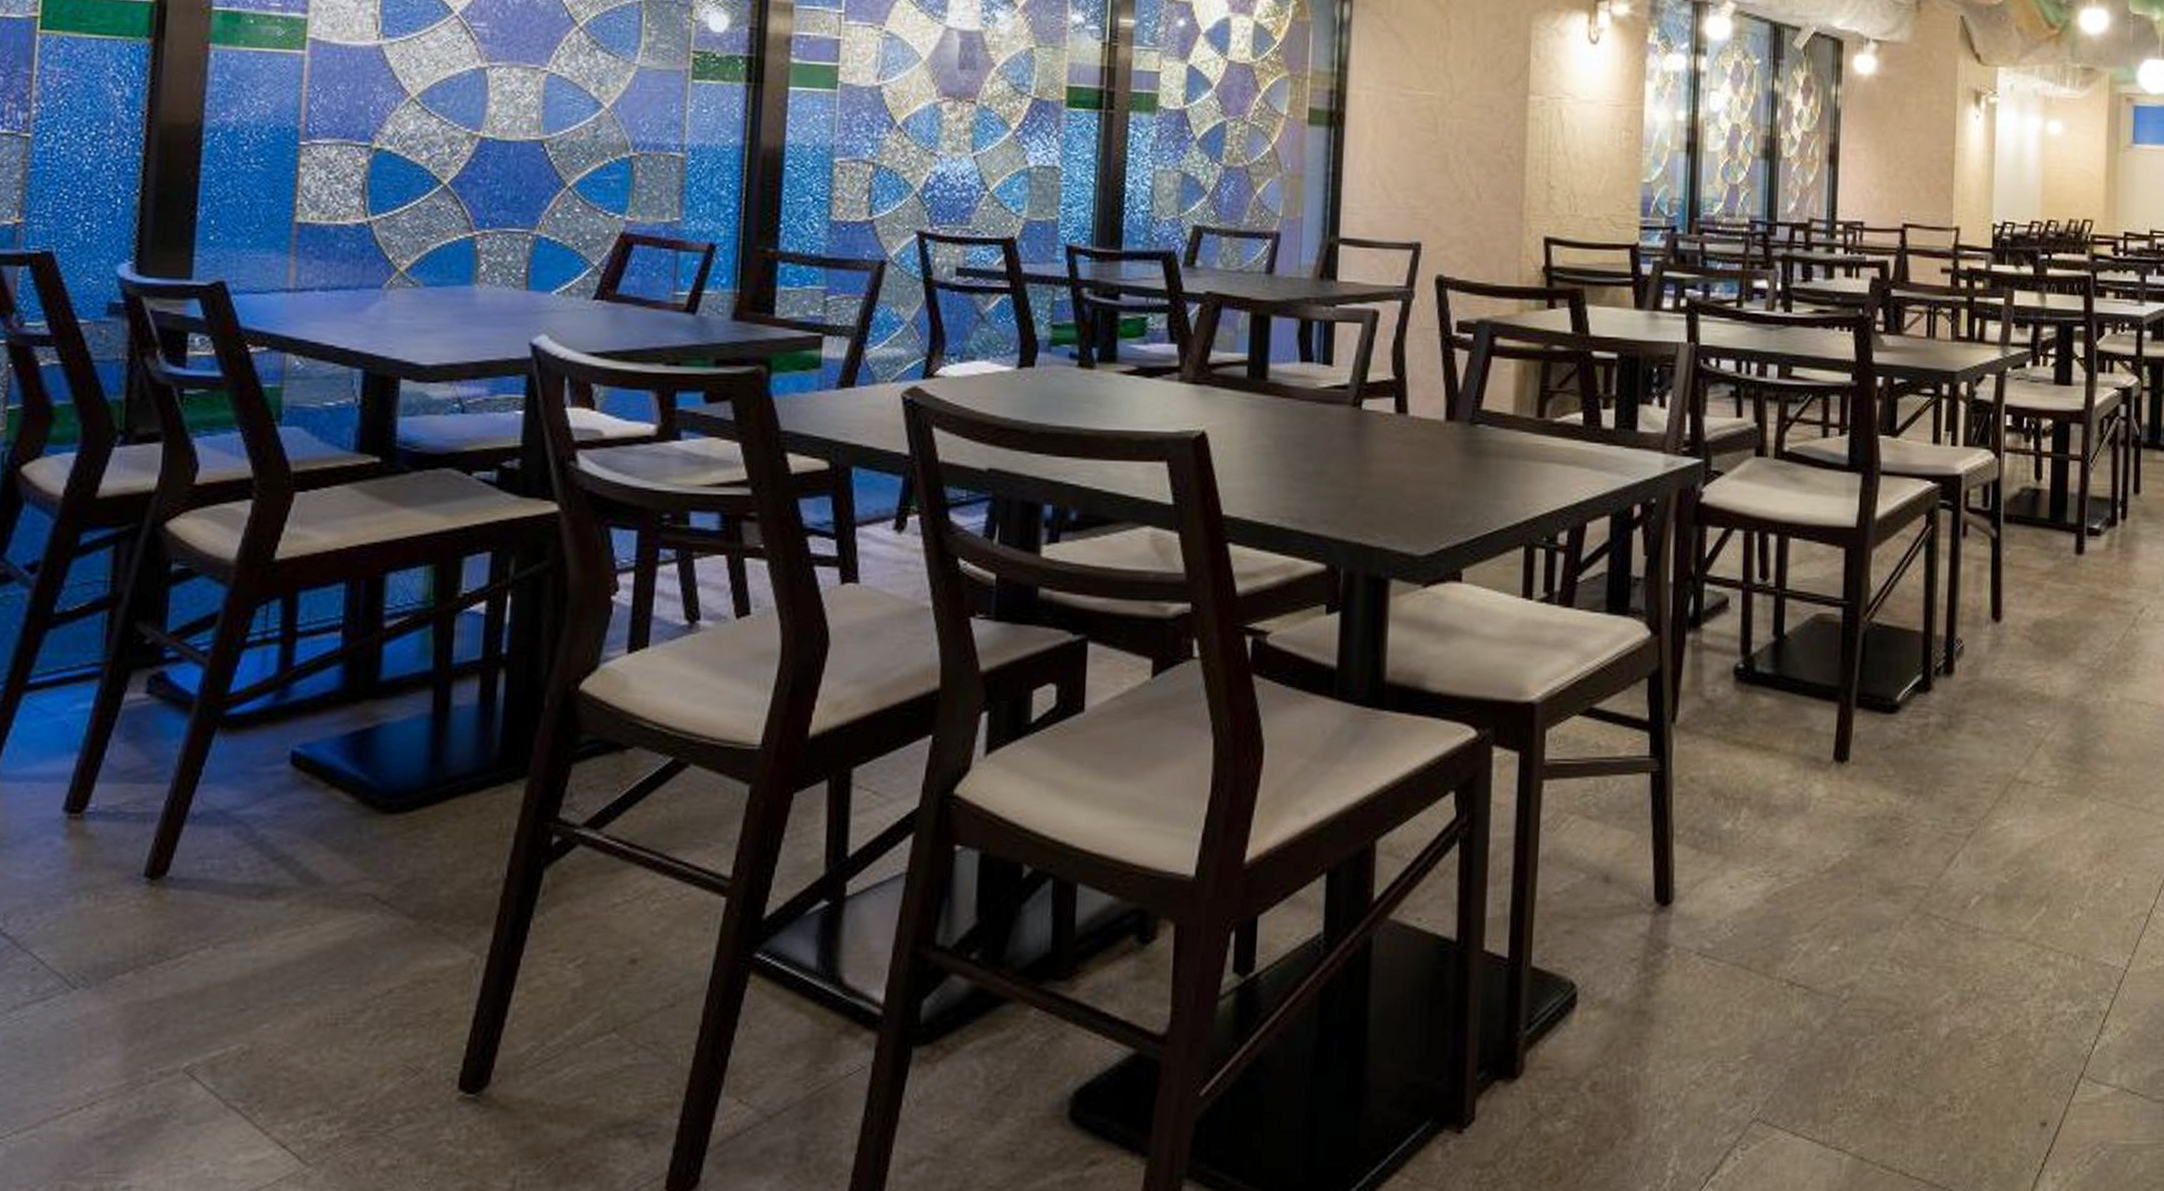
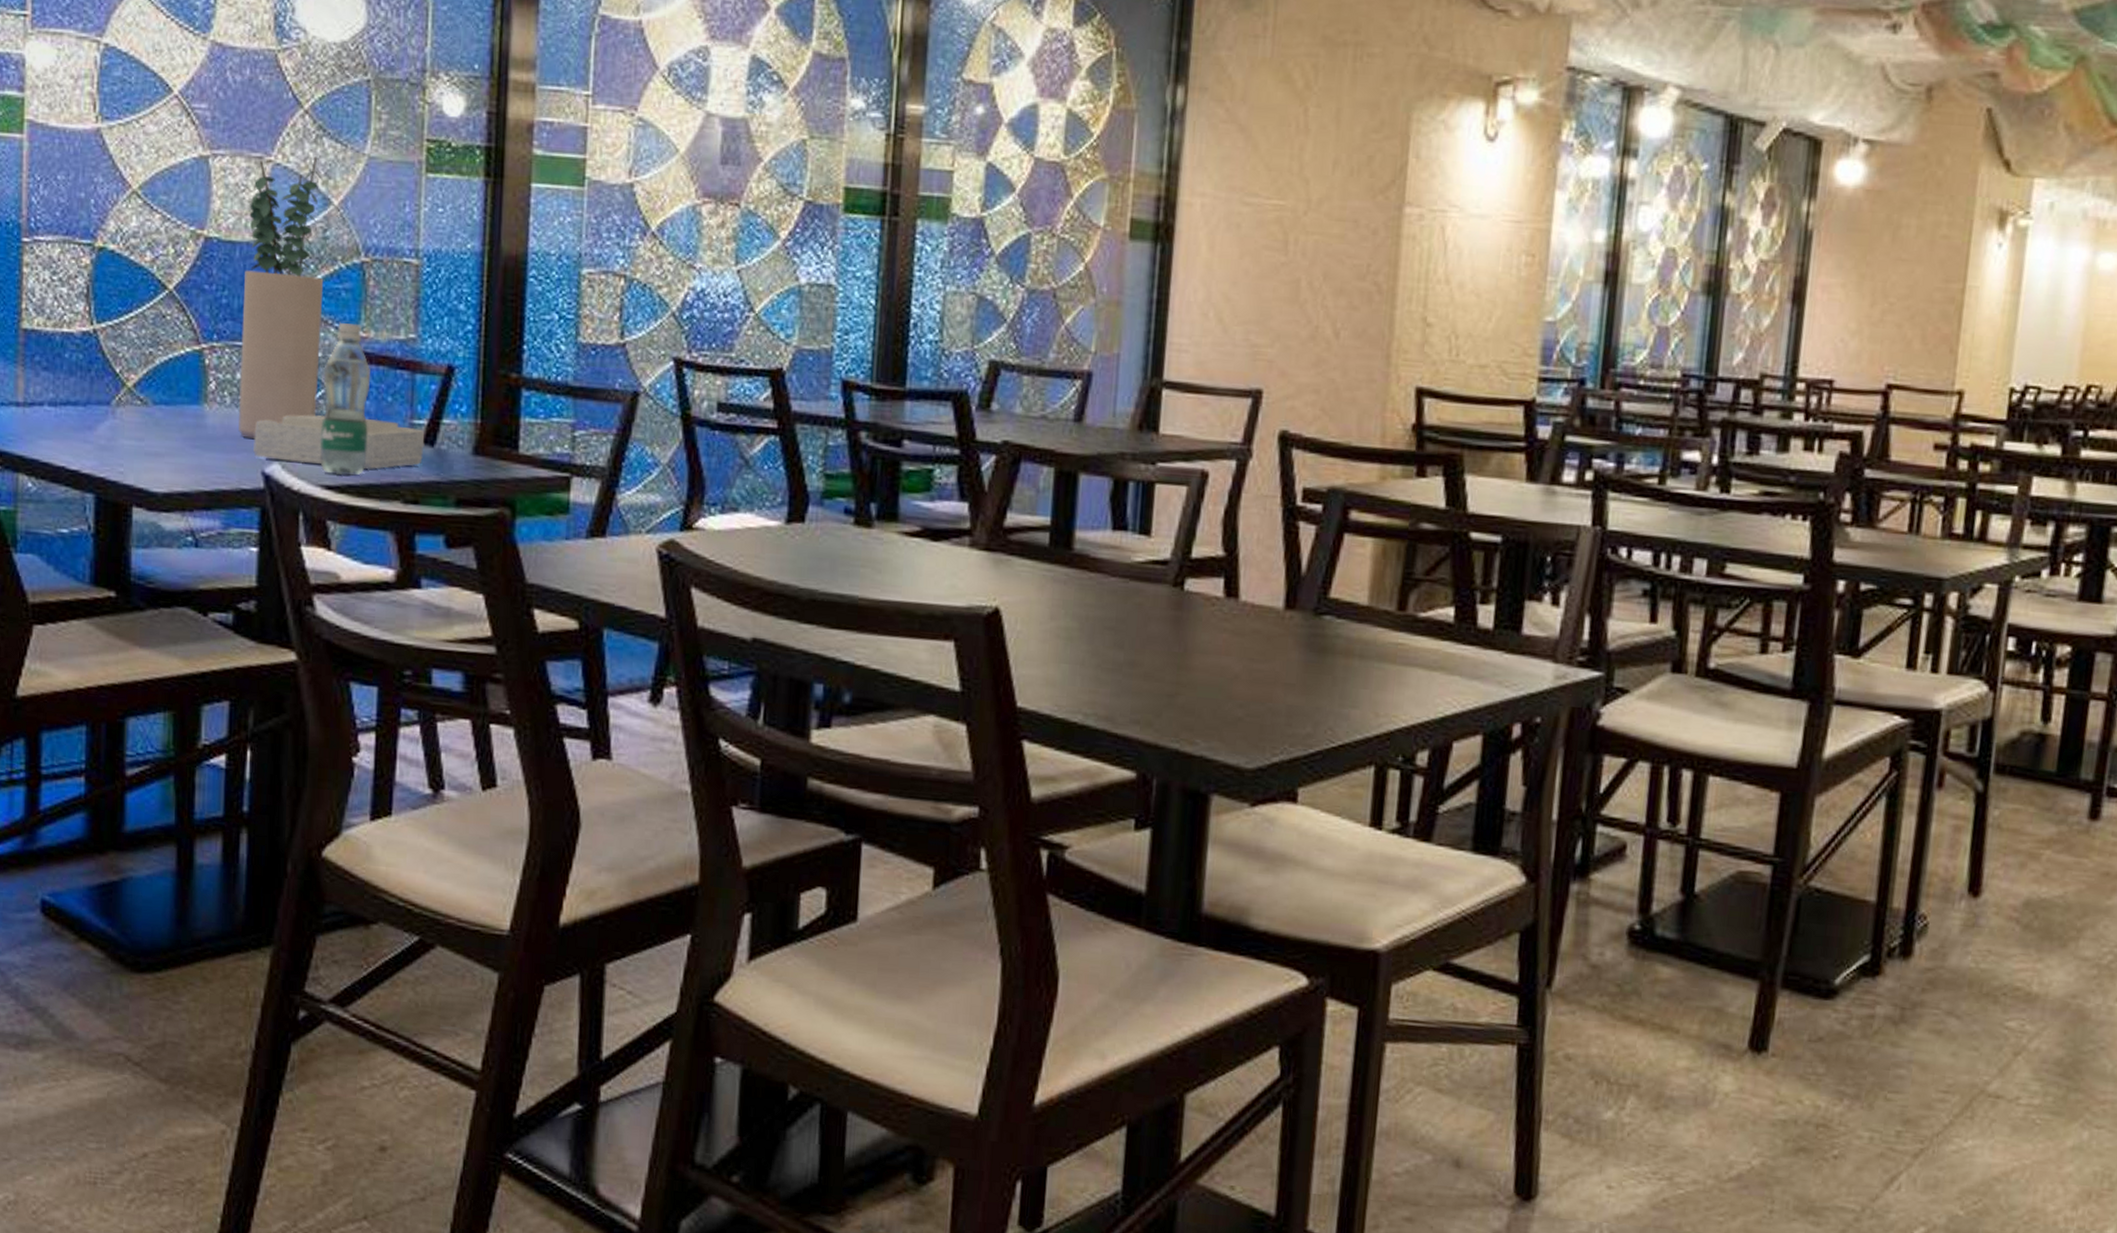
vase: none [508,67,595,313] -> present [239,156,324,438]
napkin holder: none [522,291,687,336] -> present [253,415,425,469]
bottle: none [586,209,636,343] -> present [320,323,371,476]

